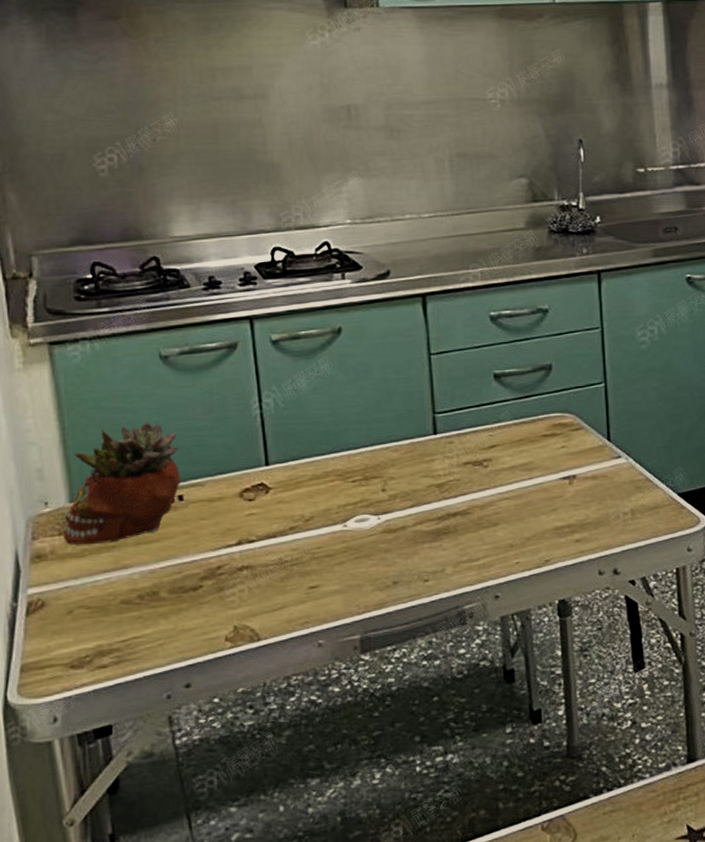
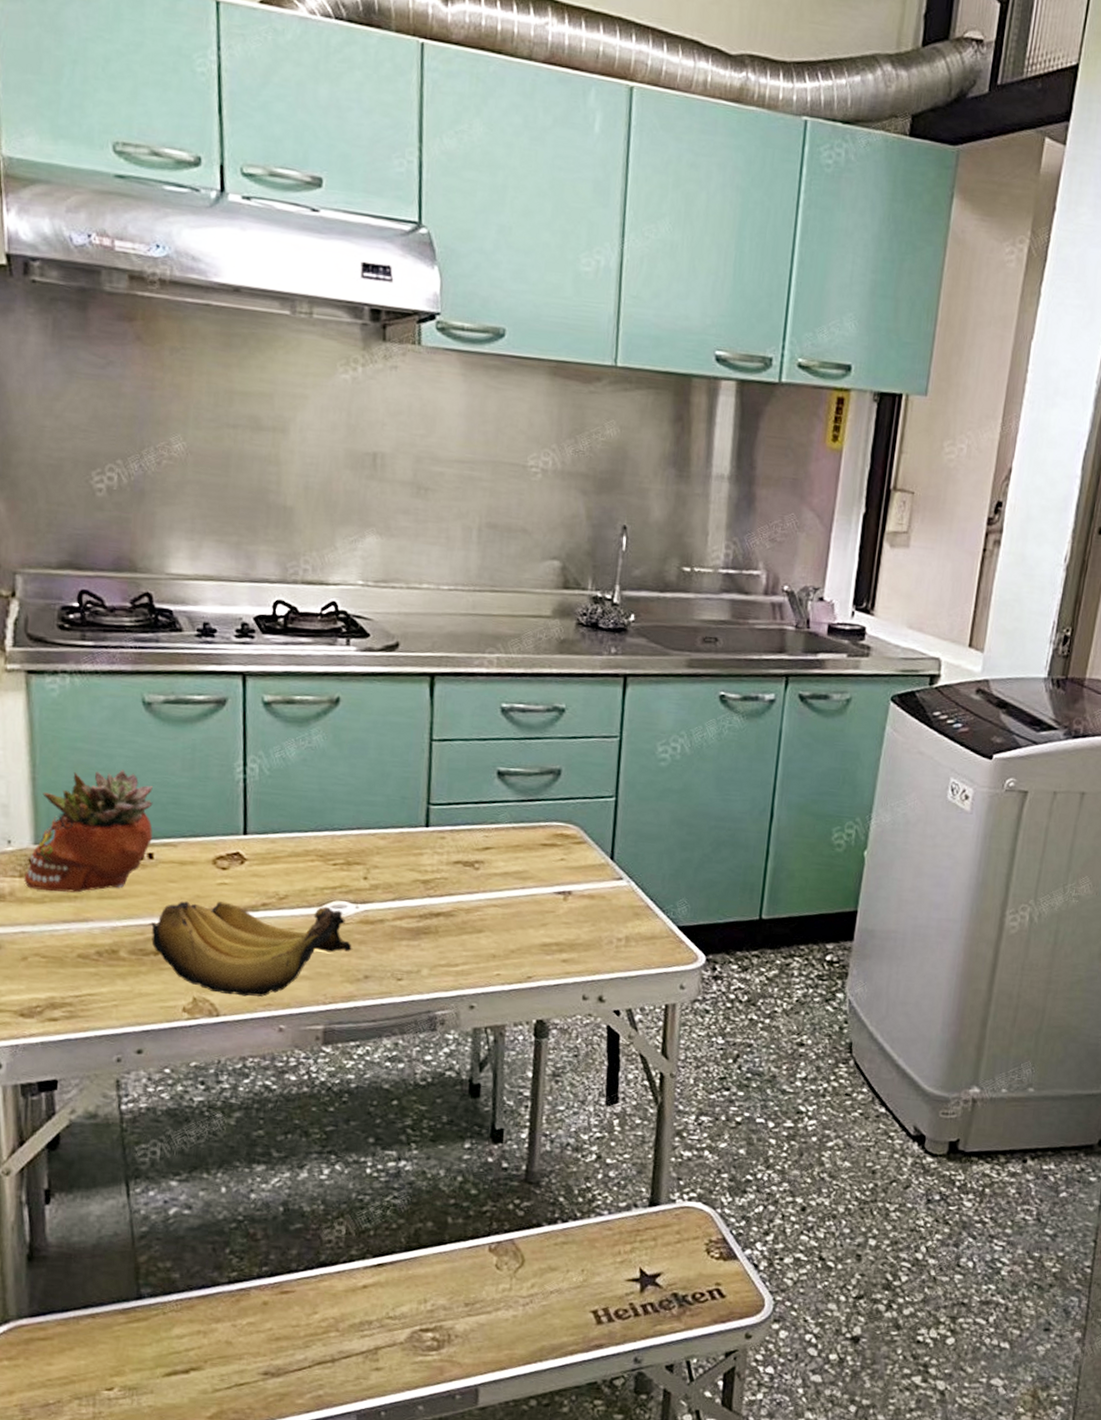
banana bunch: none [185,521,380,619] -> present [149,901,353,997]

